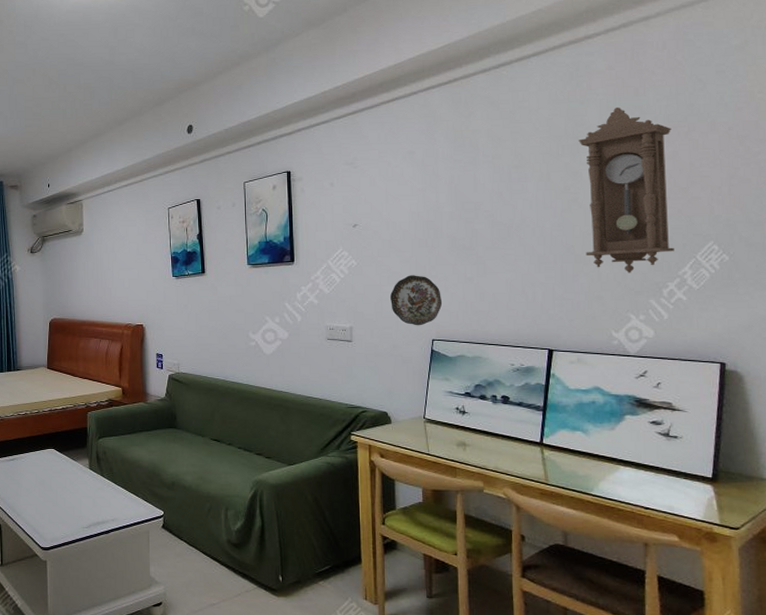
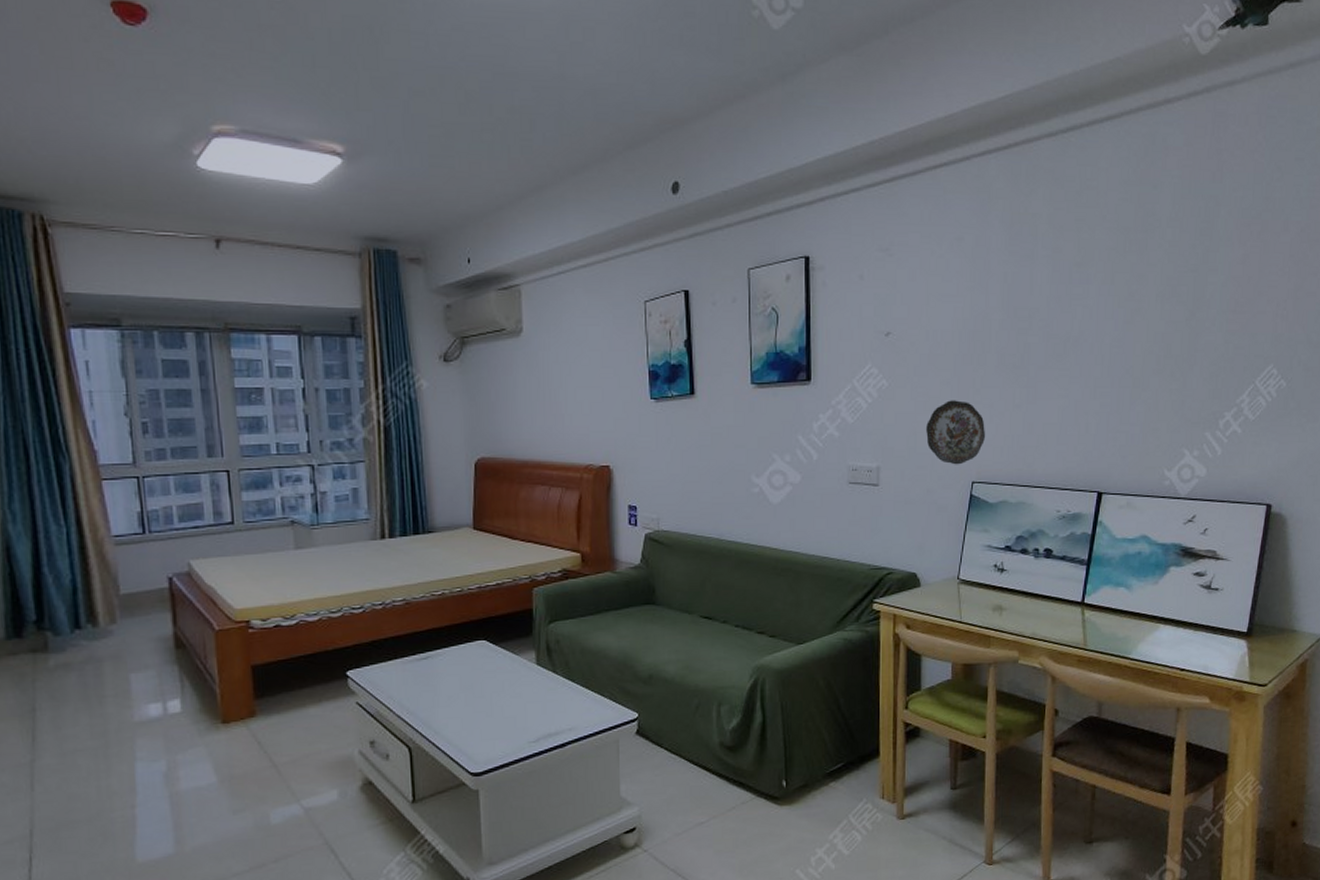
pendulum clock: present [579,106,674,273] -> none [1145,194,1245,401]

